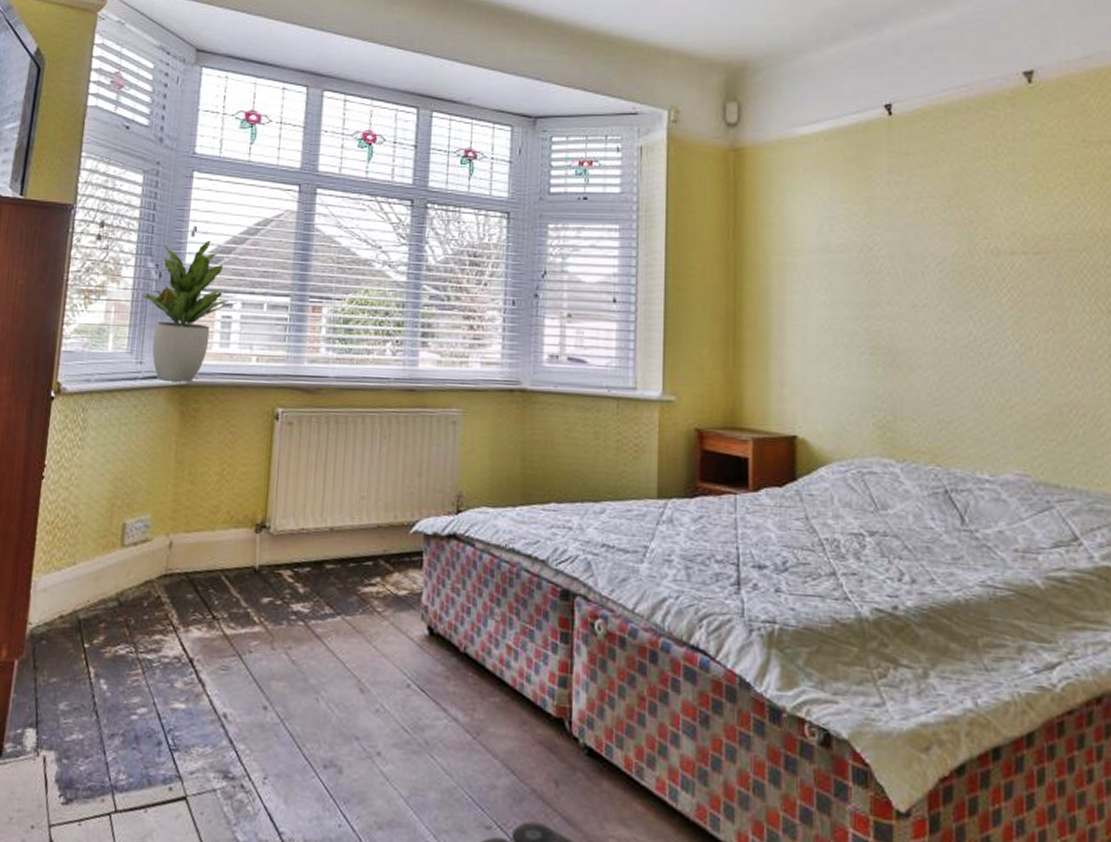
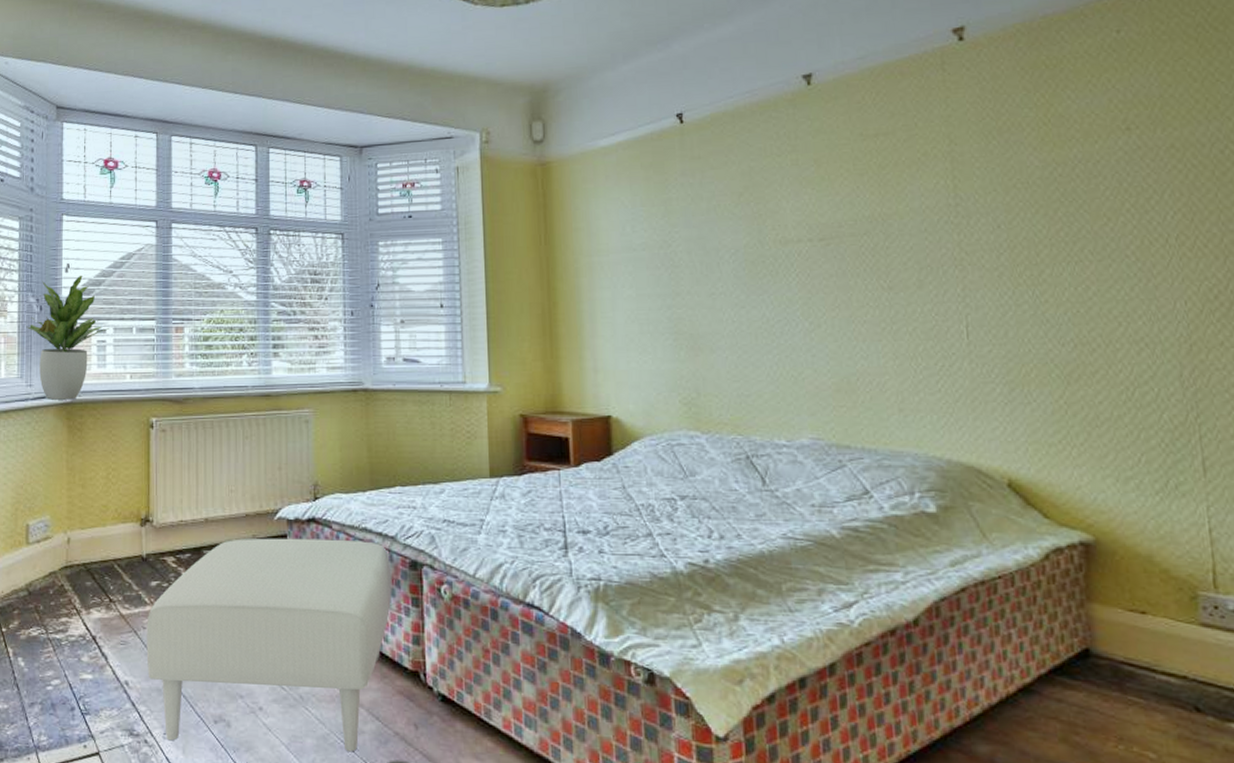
ottoman: none [250,553,540,811] -> present [146,538,392,752]

